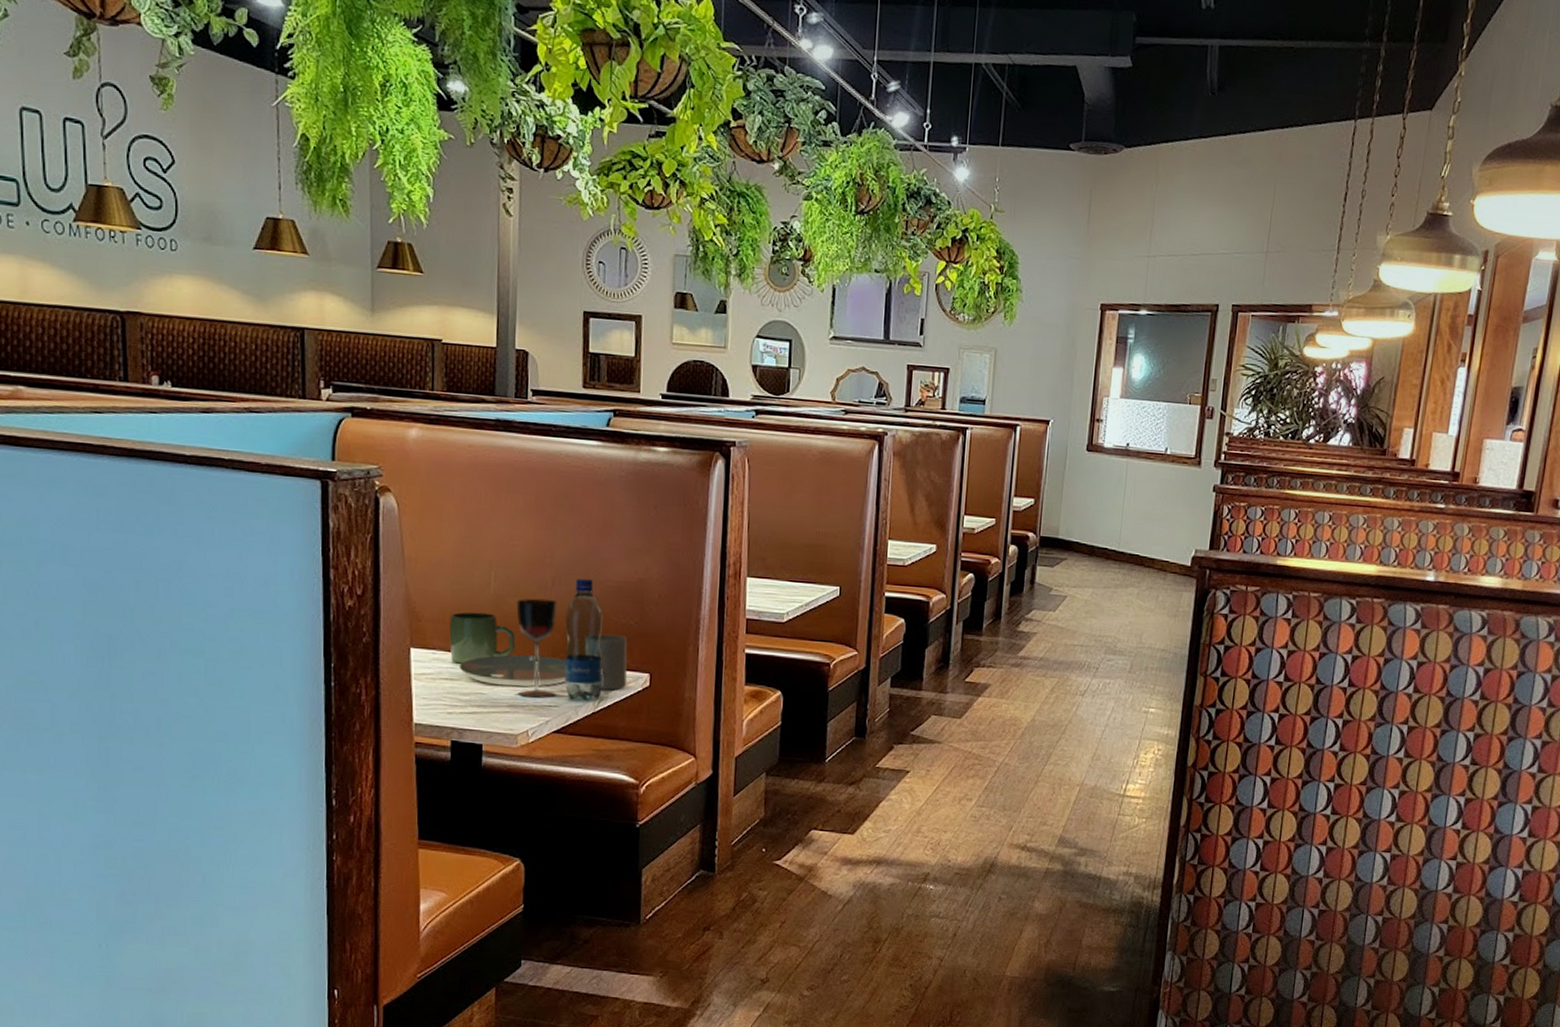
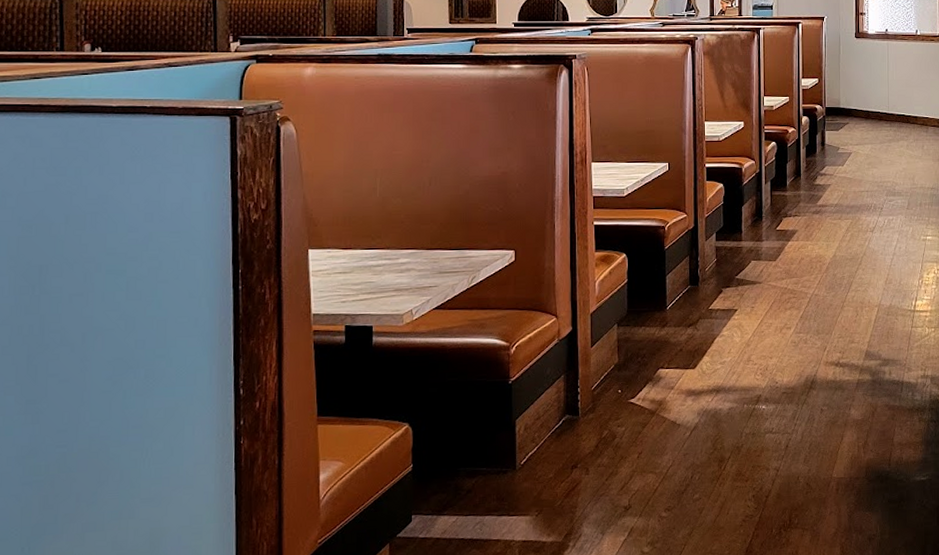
mug: present [449,612,515,664] -> none [342,213,399,259]
plate: present [460,654,566,687] -> none [351,245,443,274]
wineglass: present [516,598,558,698] -> none [399,196,435,281]
bottle: present [564,578,604,701] -> none [441,176,475,280]
cup: present [599,633,628,691] -> none [471,220,496,268]

